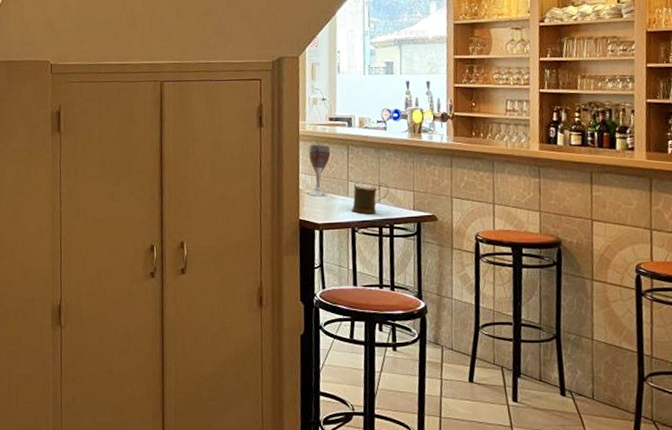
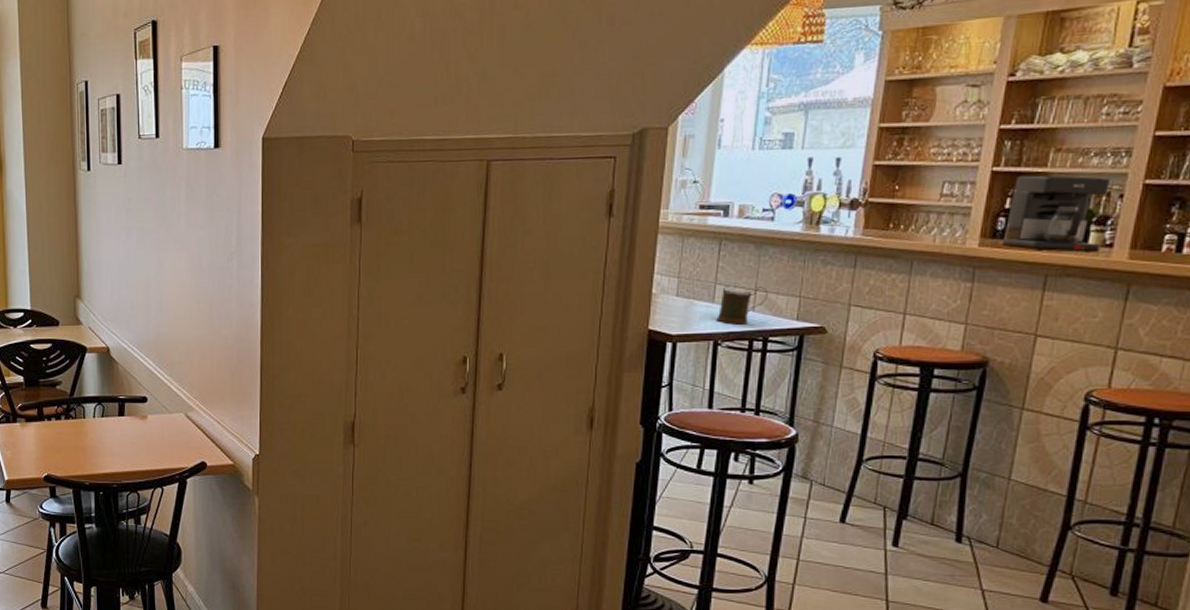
cup: present [307,144,331,197] -> none [661,238,697,303]
coffee maker: none [556,95,625,155] -> present [1002,175,1112,254]

